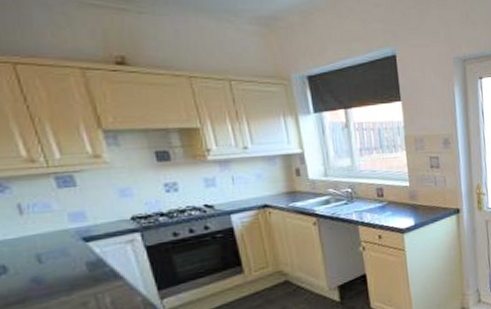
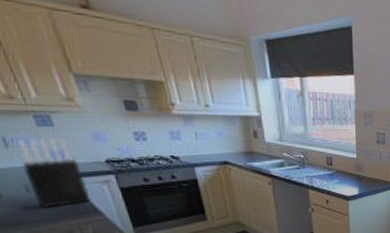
knife block: none [34,198,112,279] -> present [17,137,91,209]

